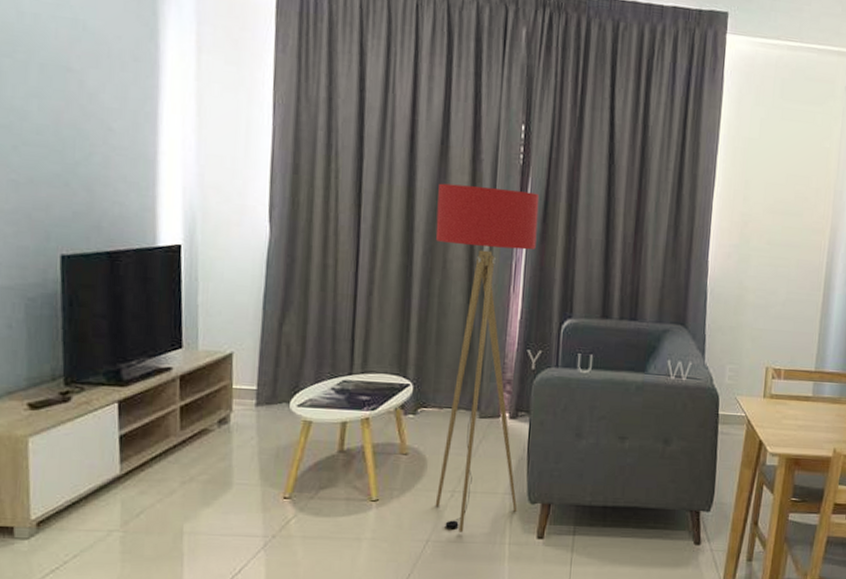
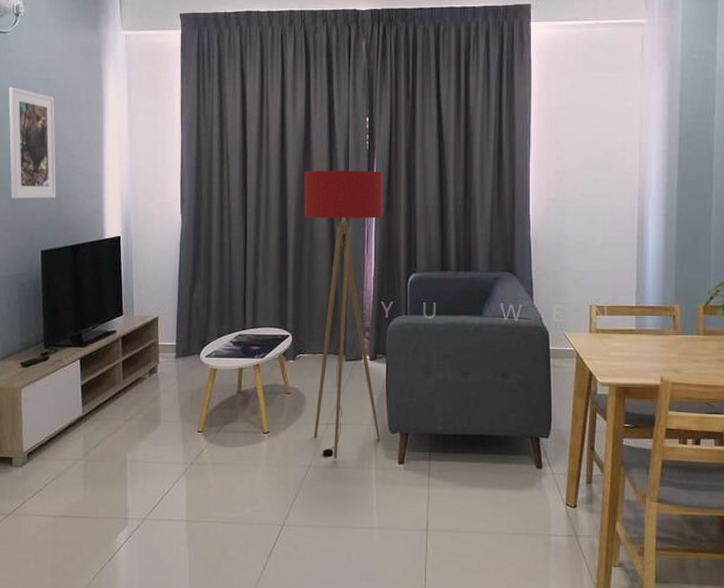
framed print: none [11,22,86,186] -> present [8,87,57,199]

